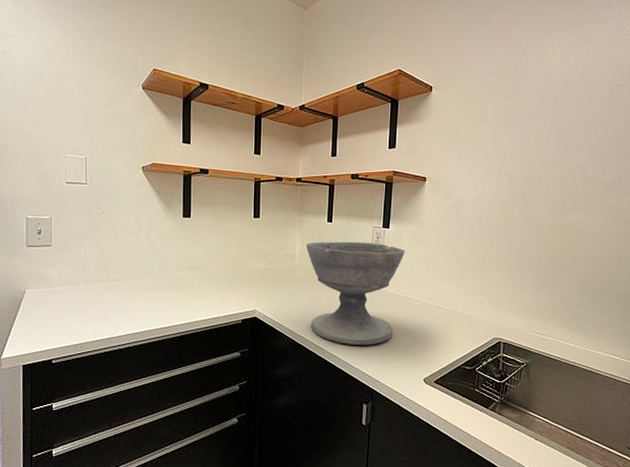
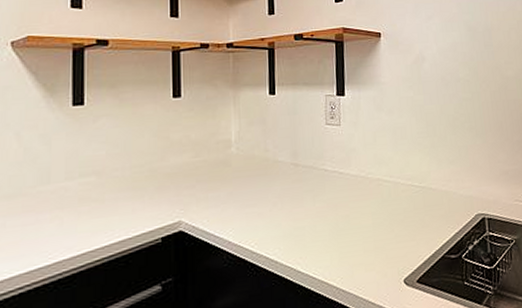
bowl: present [306,241,405,345] -> none [244,115,366,250]

